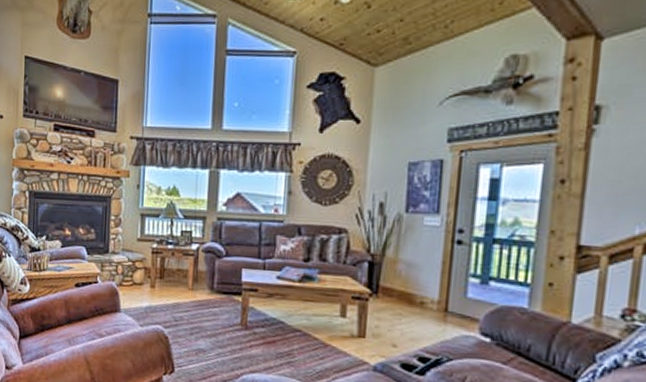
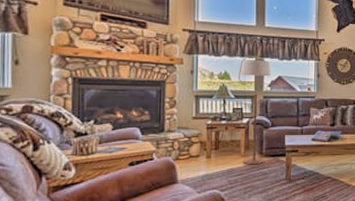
floor lamp: none [189,166,228,302] -> present [238,55,271,165]

